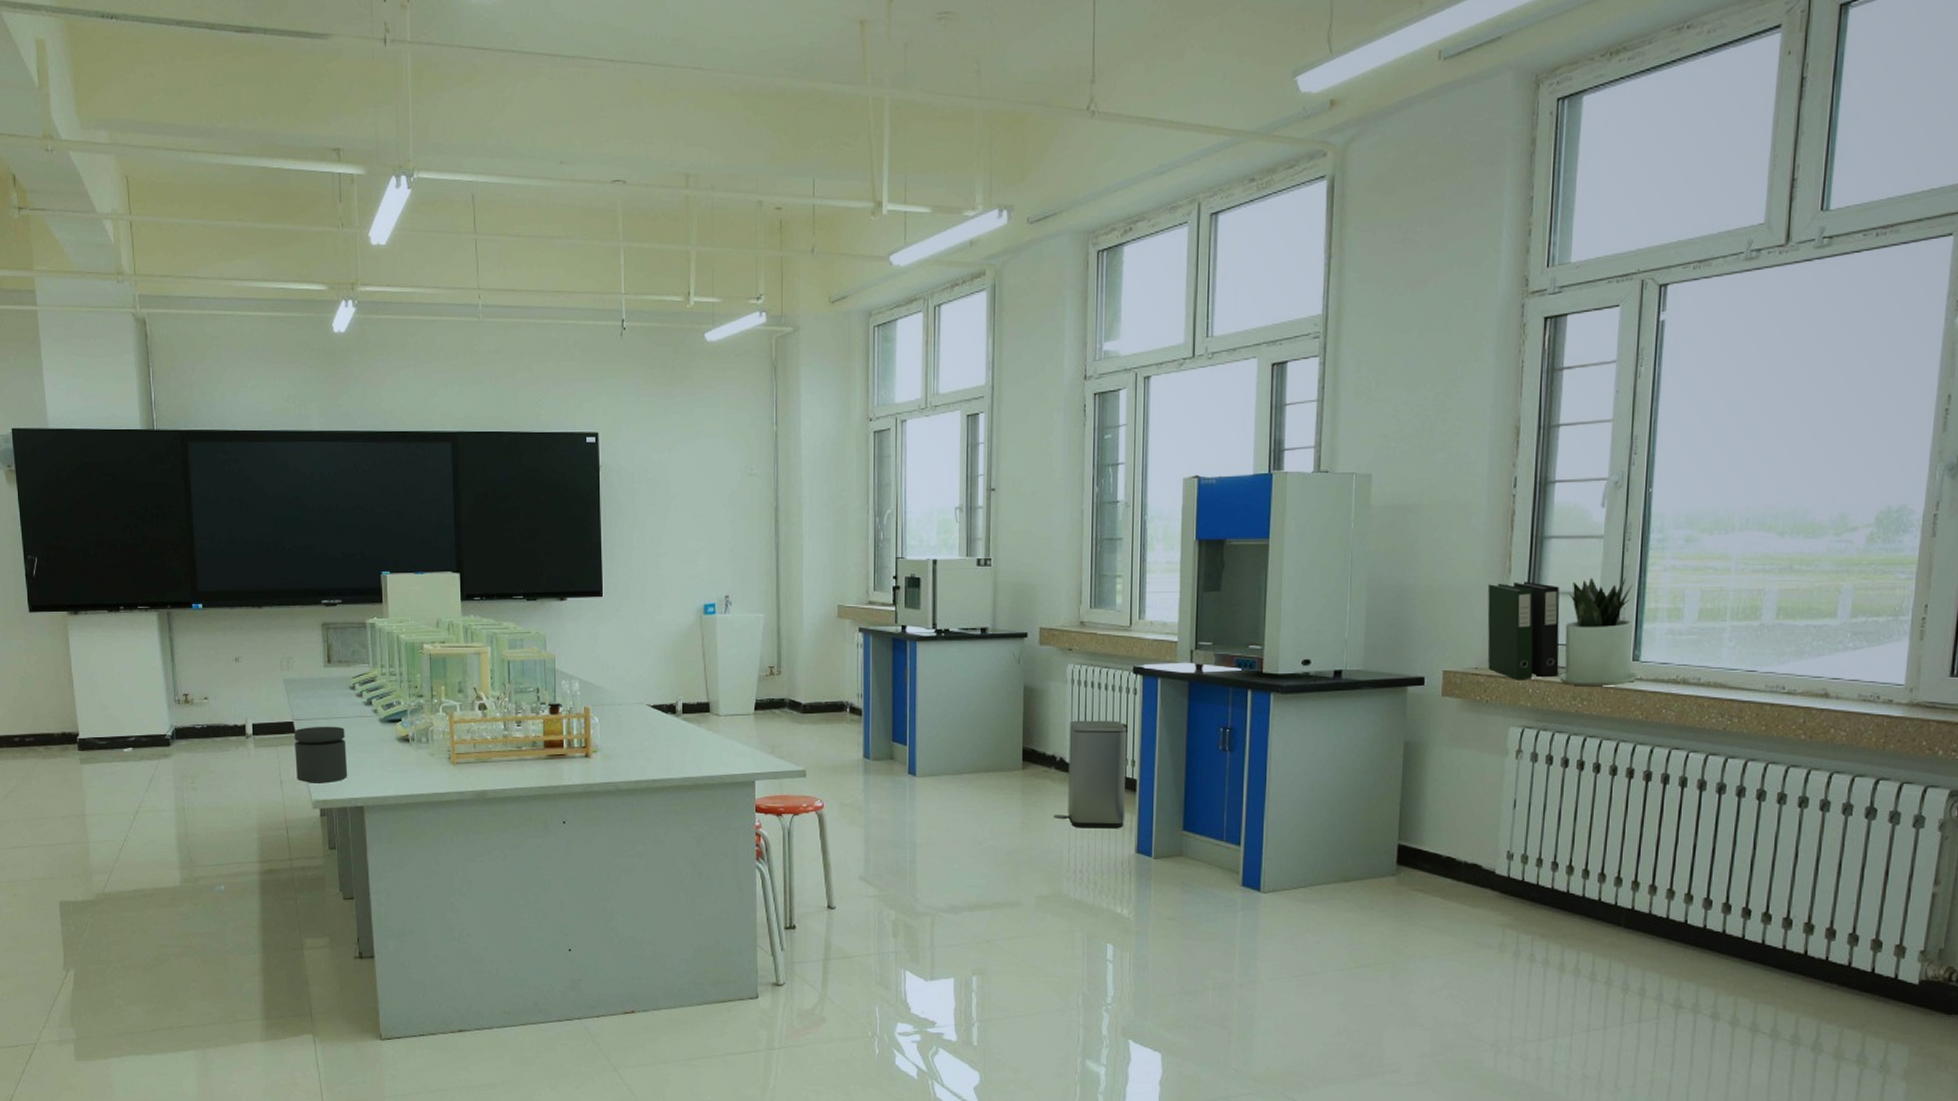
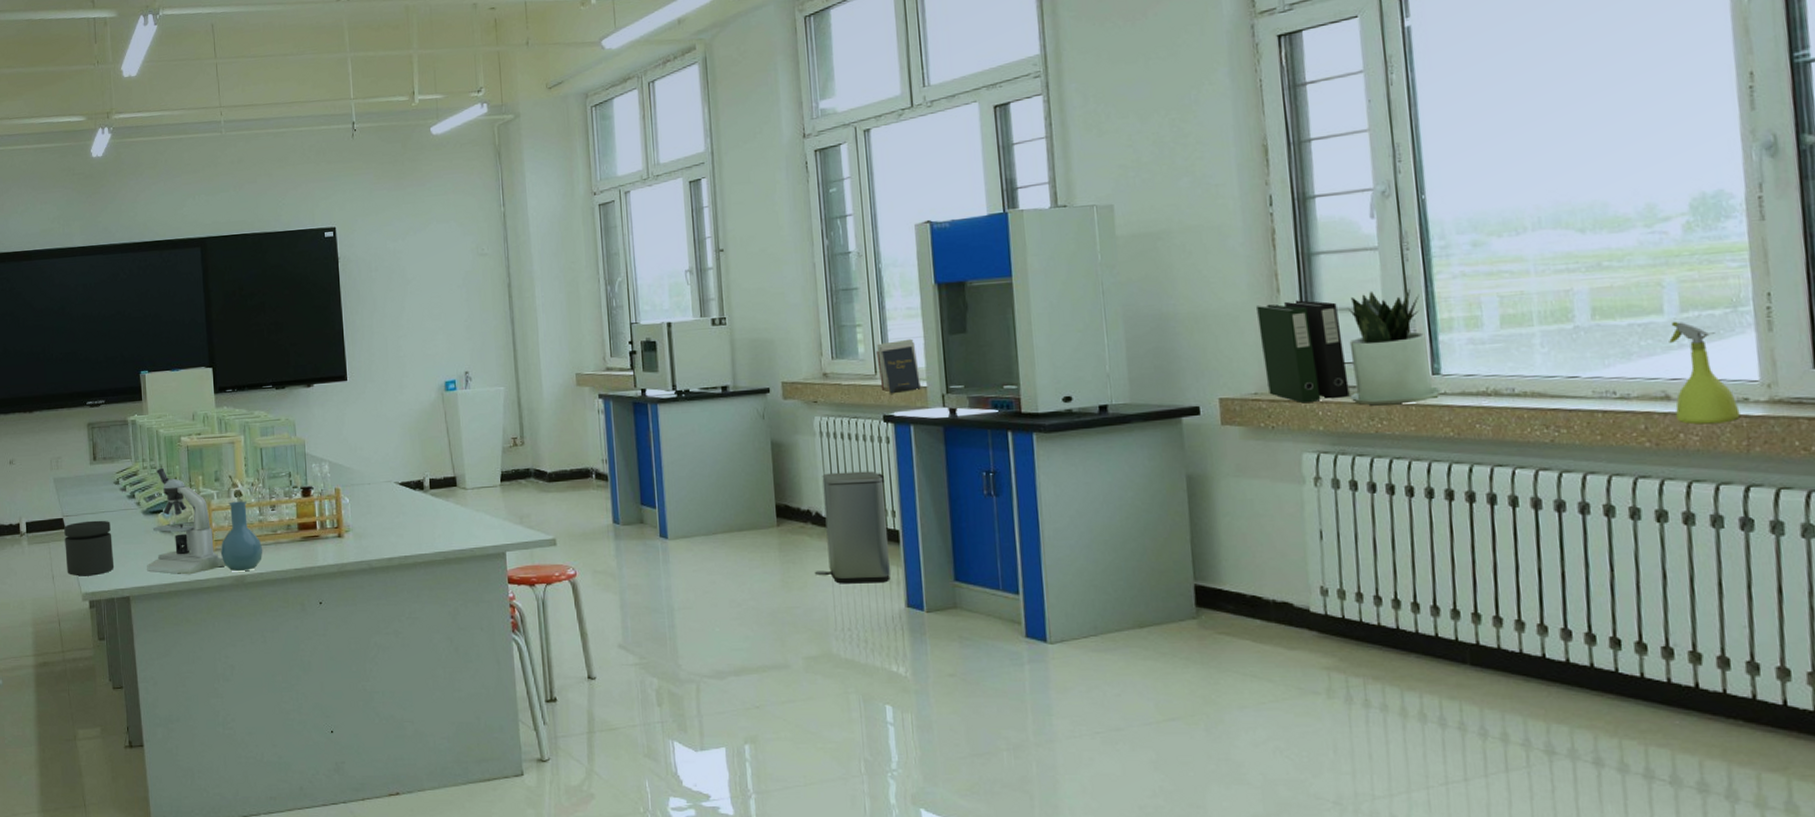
microscope: none [383,675,467,788] -> present [147,467,226,575]
flask: none [461,714,507,787] -> present [220,501,263,572]
books: none [1133,593,1172,647] -> present [876,338,921,394]
spray bottle: none [1829,626,1884,722] -> present [1669,322,1741,425]

